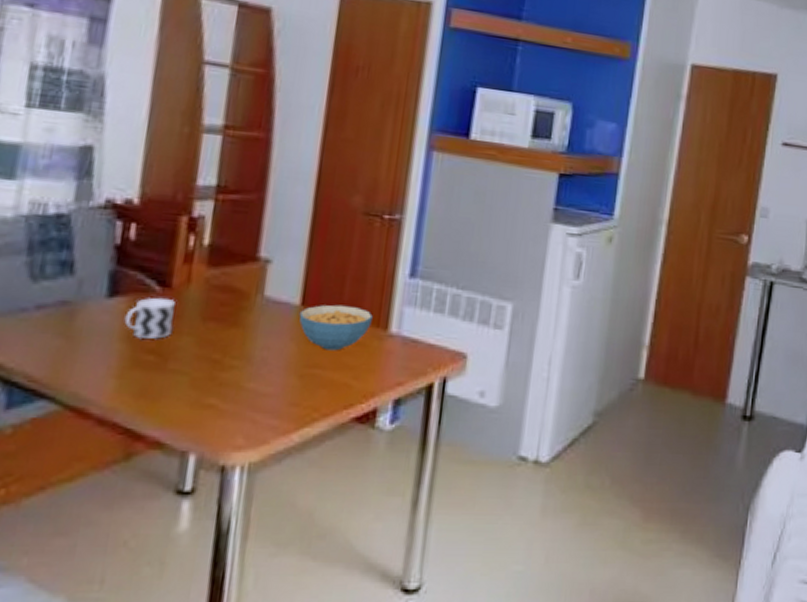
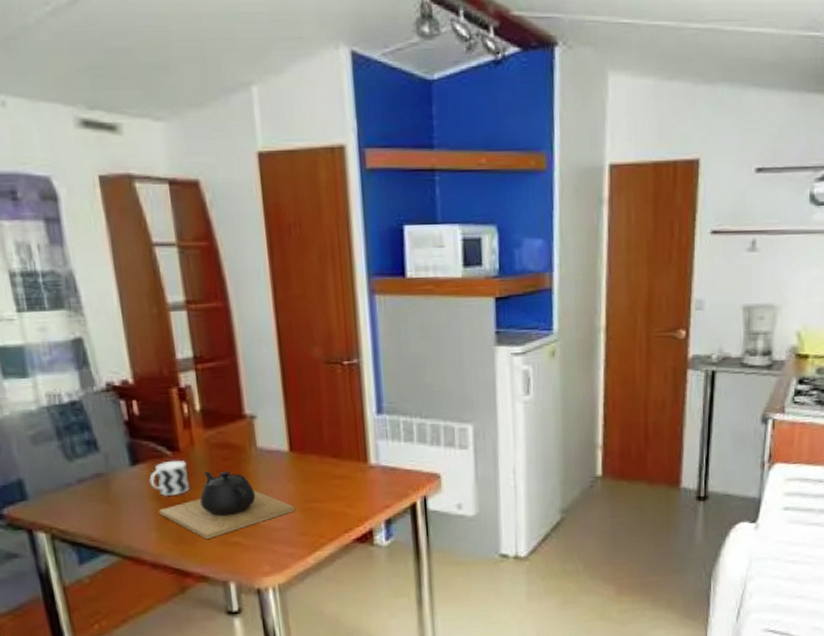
teapot: none [125,316,293,398] -> present [159,470,296,540]
cereal bowl: present [299,304,373,351] -> none [290,446,353,486]

